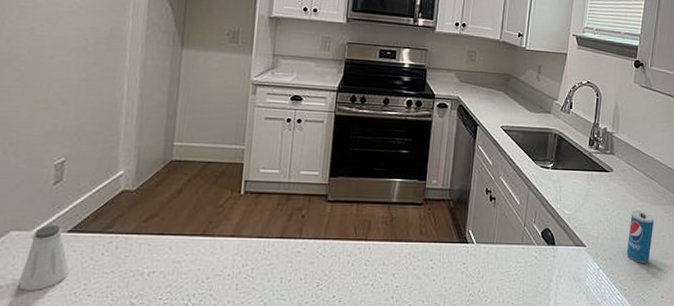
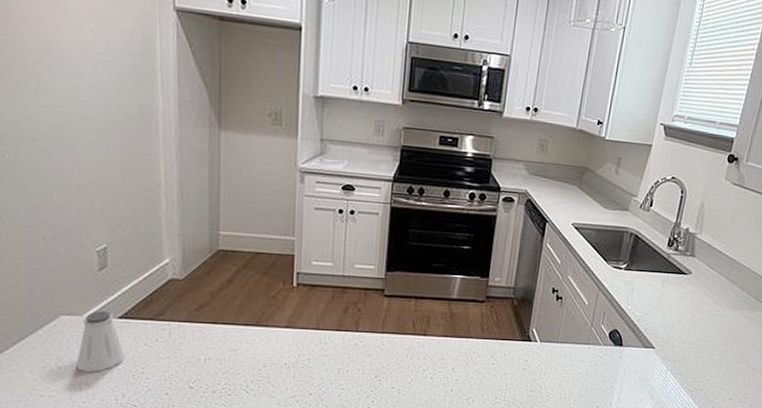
beverage can: present [627,211,654,263] -> none [697,315,731,366]

